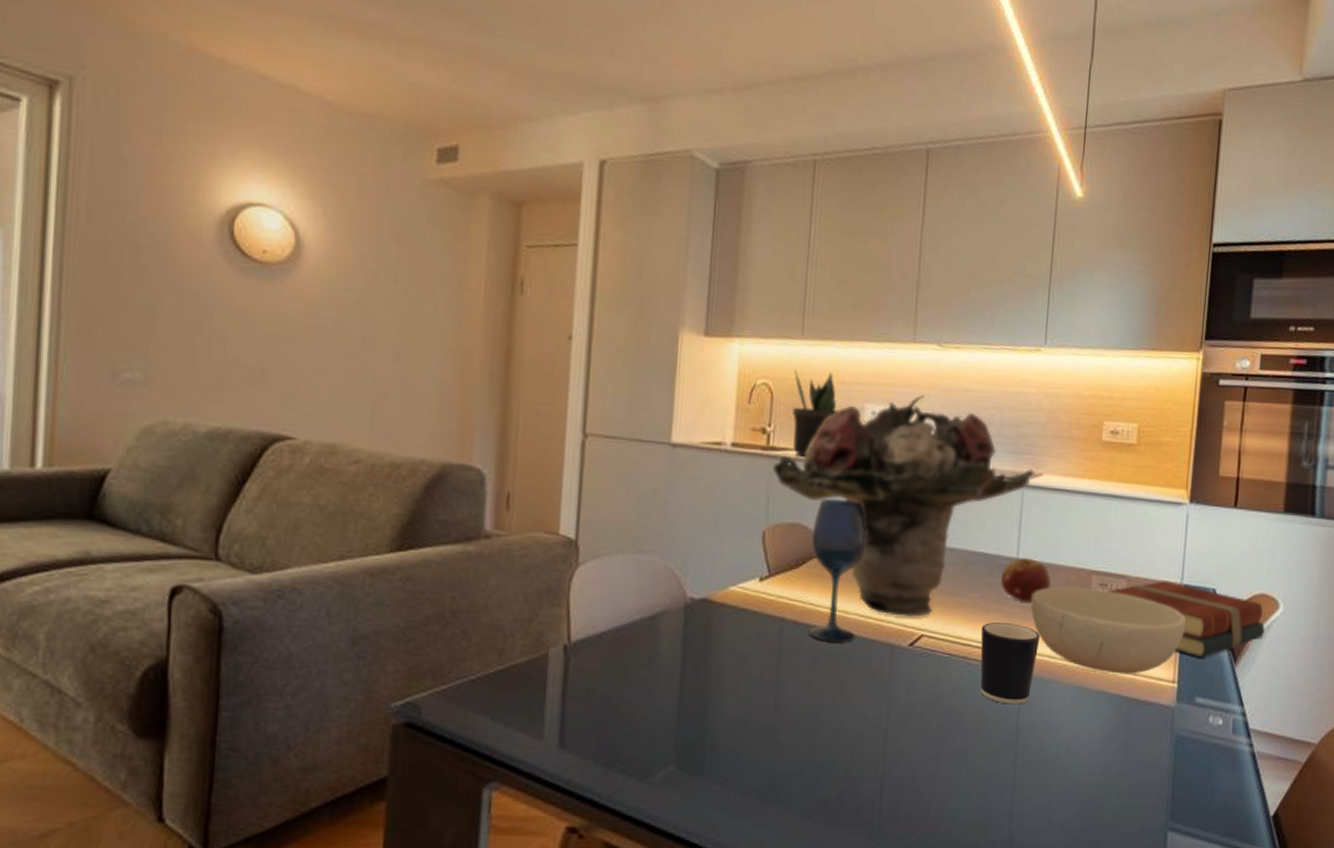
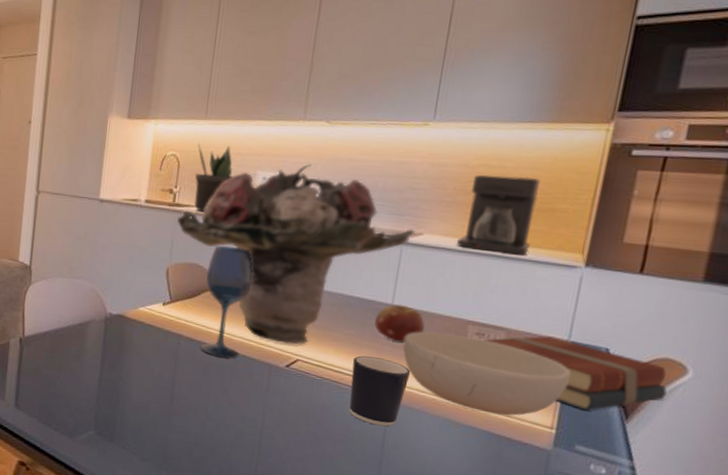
coffee maker: none [1074,406,1145,494] -> present [456,174,540,255]

